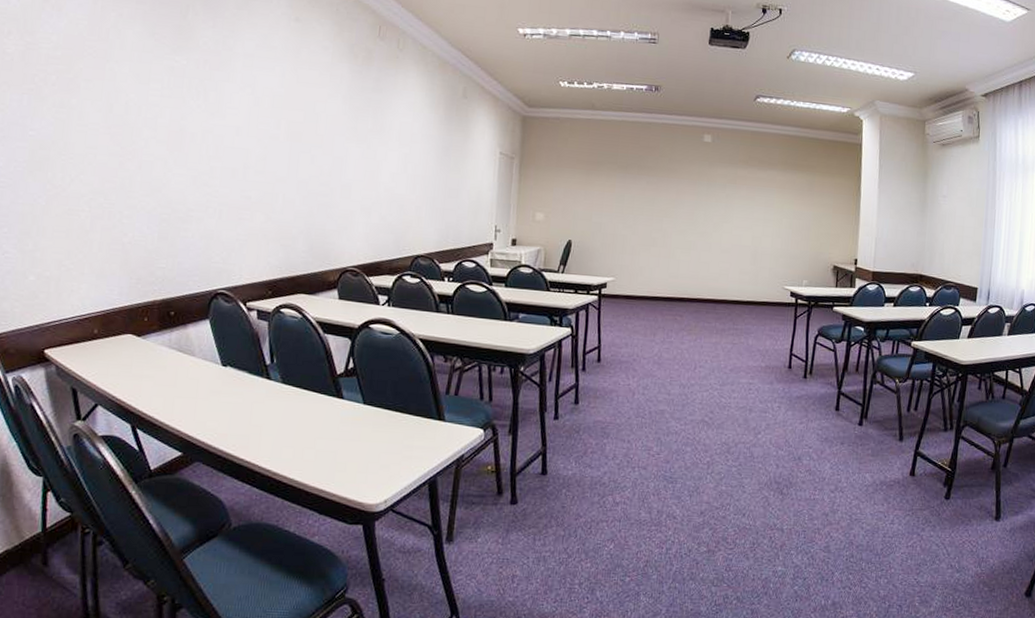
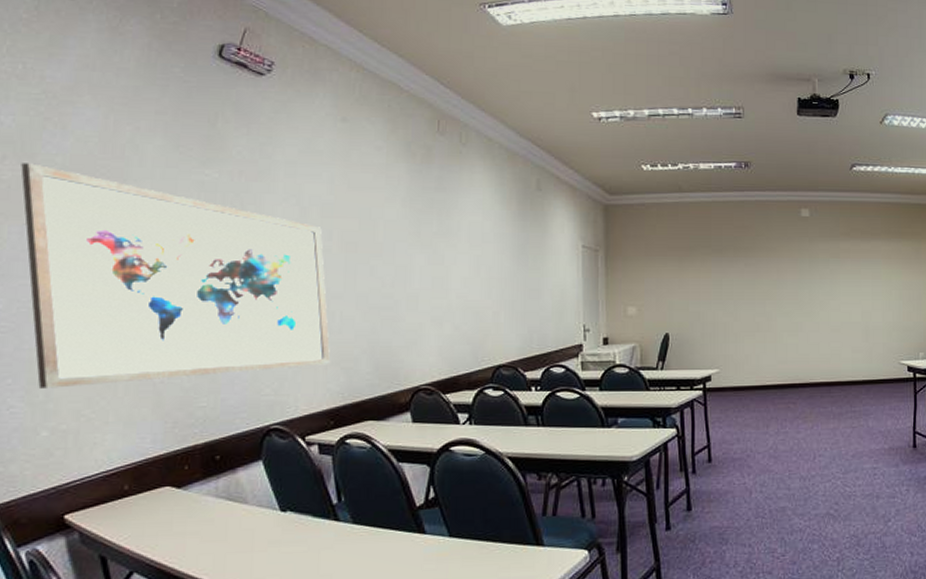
wall art: none [22,39,273,241] -> present [21,163,331,389]

